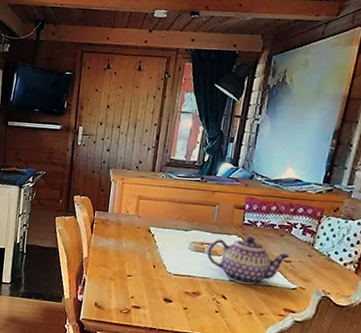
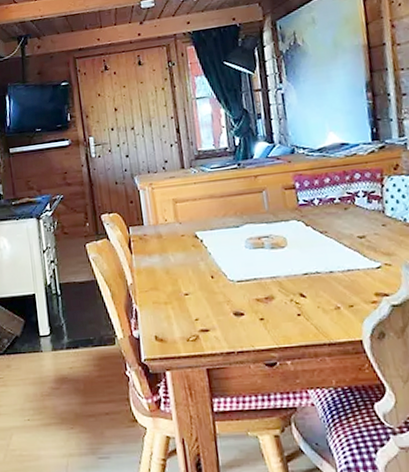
teapot: present [207,236,290,285] -> none [267,217,363,275]

